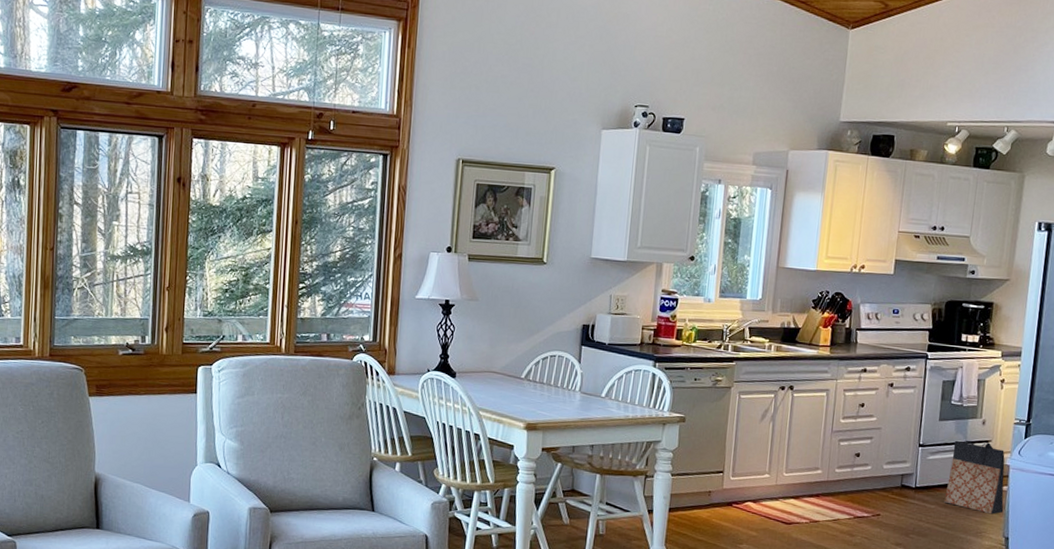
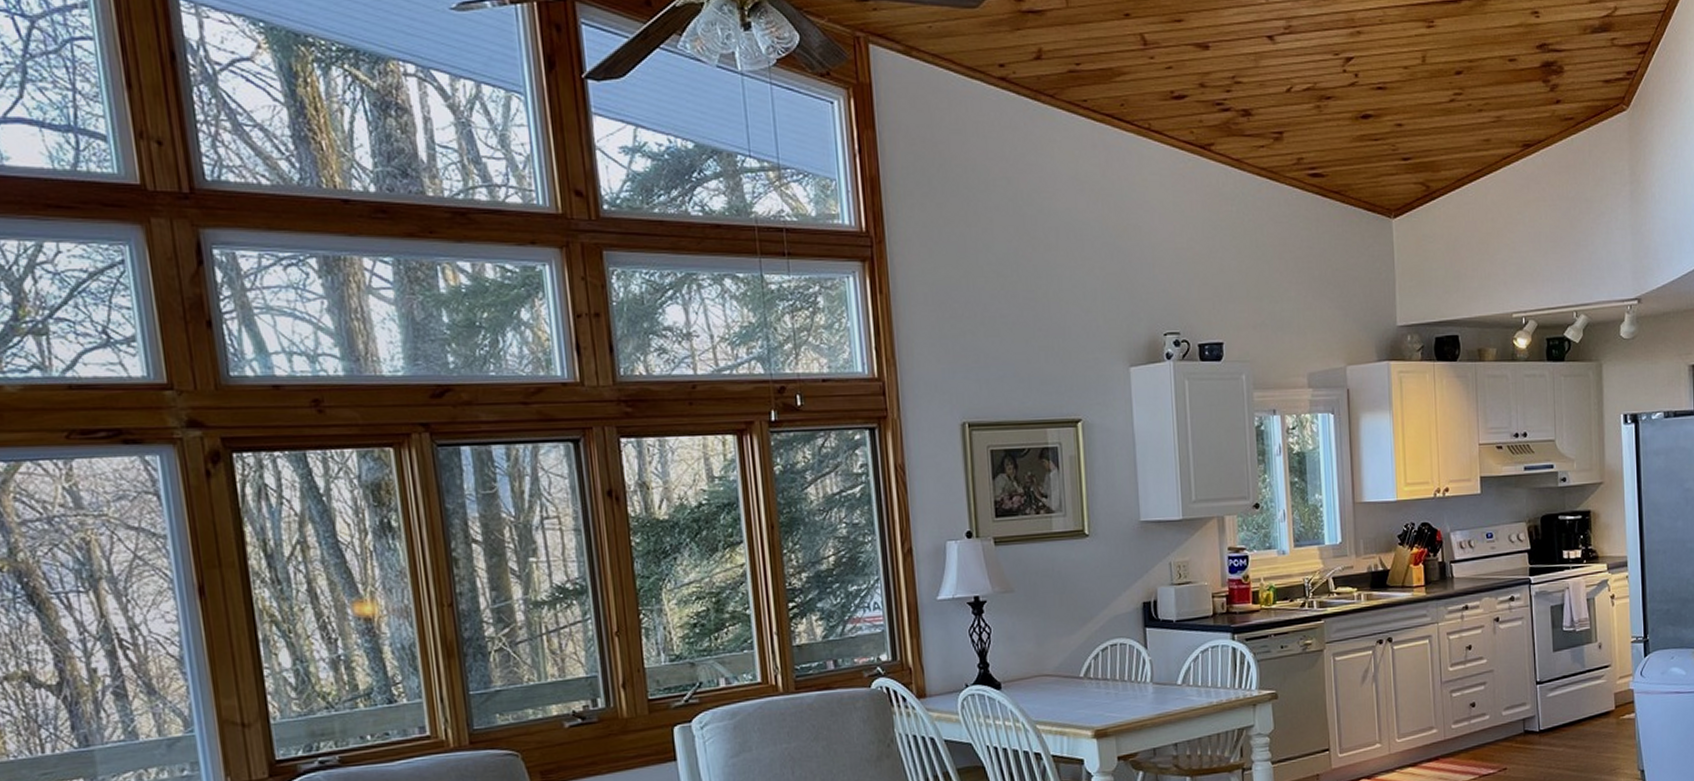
bag: present [944,440,1005,515] -> none [1571,668,1635,748]

